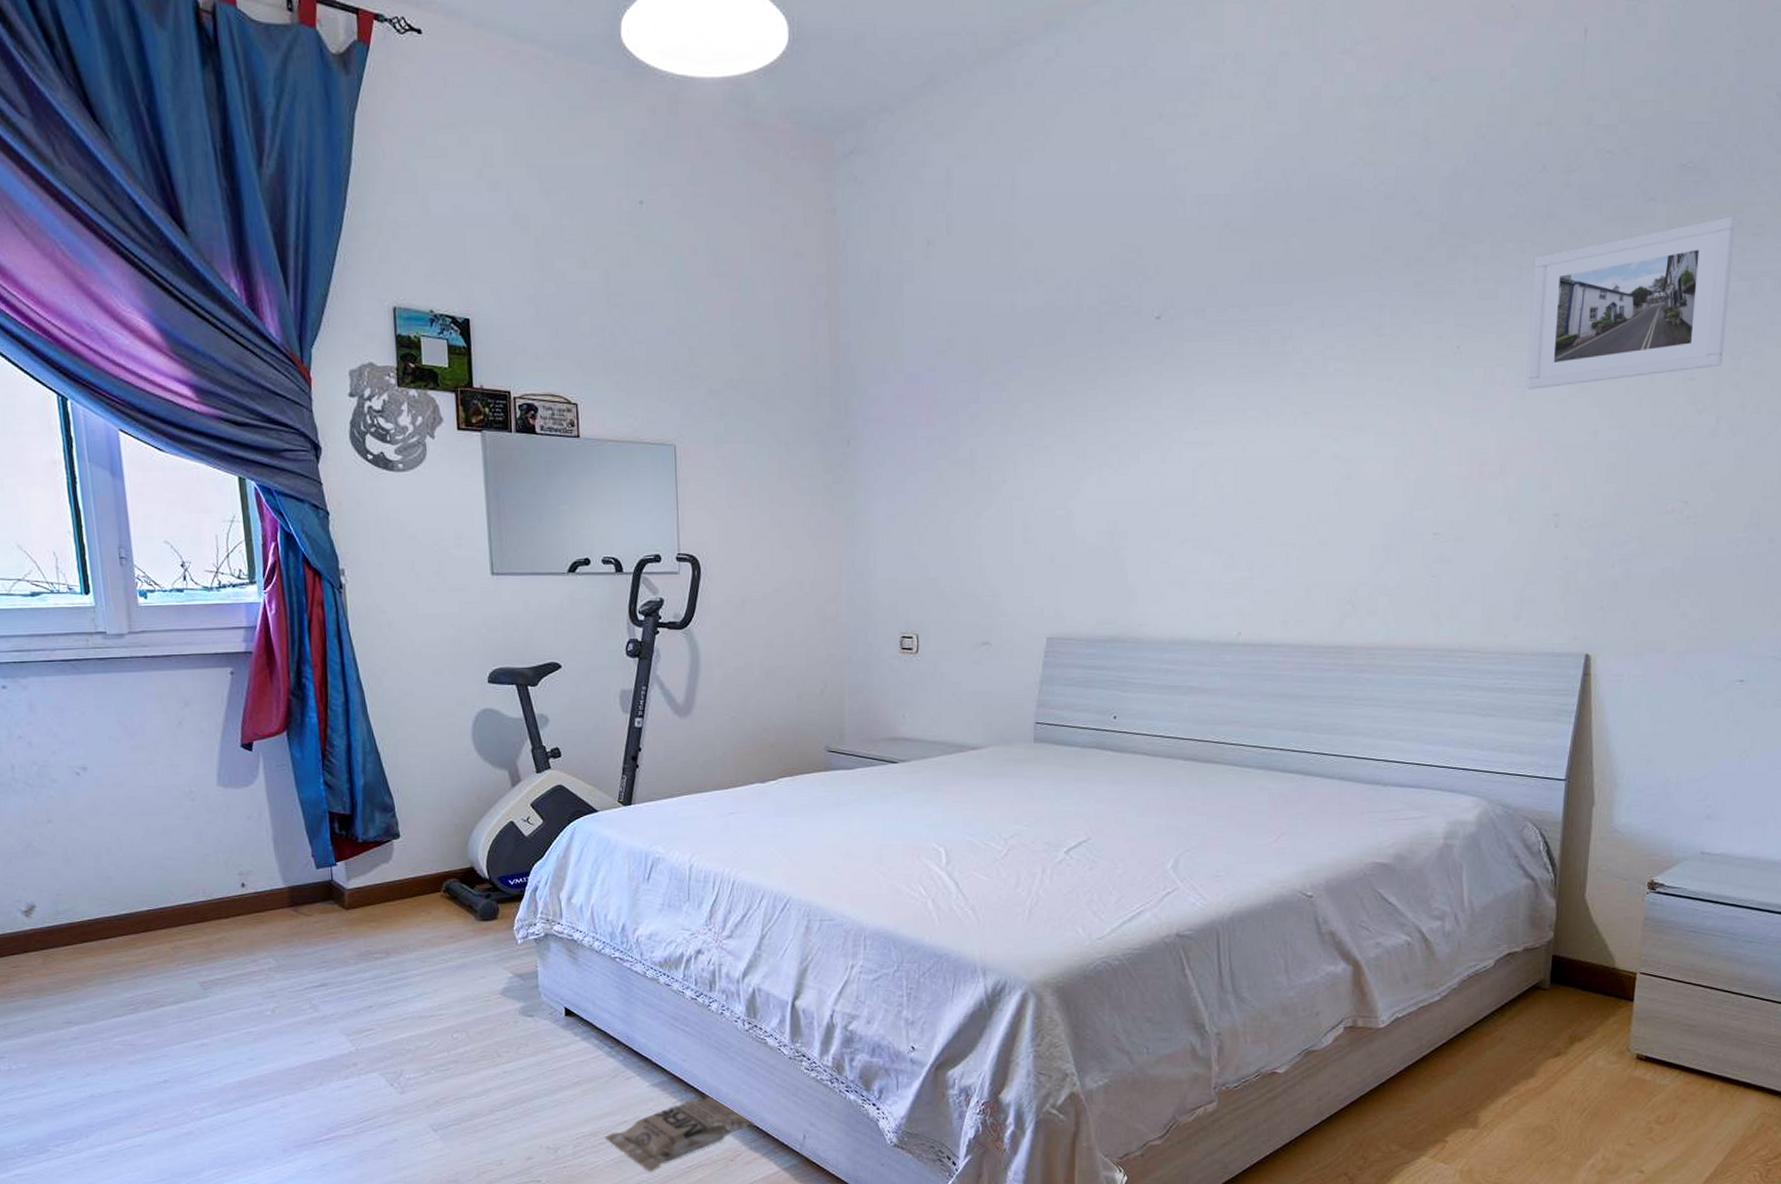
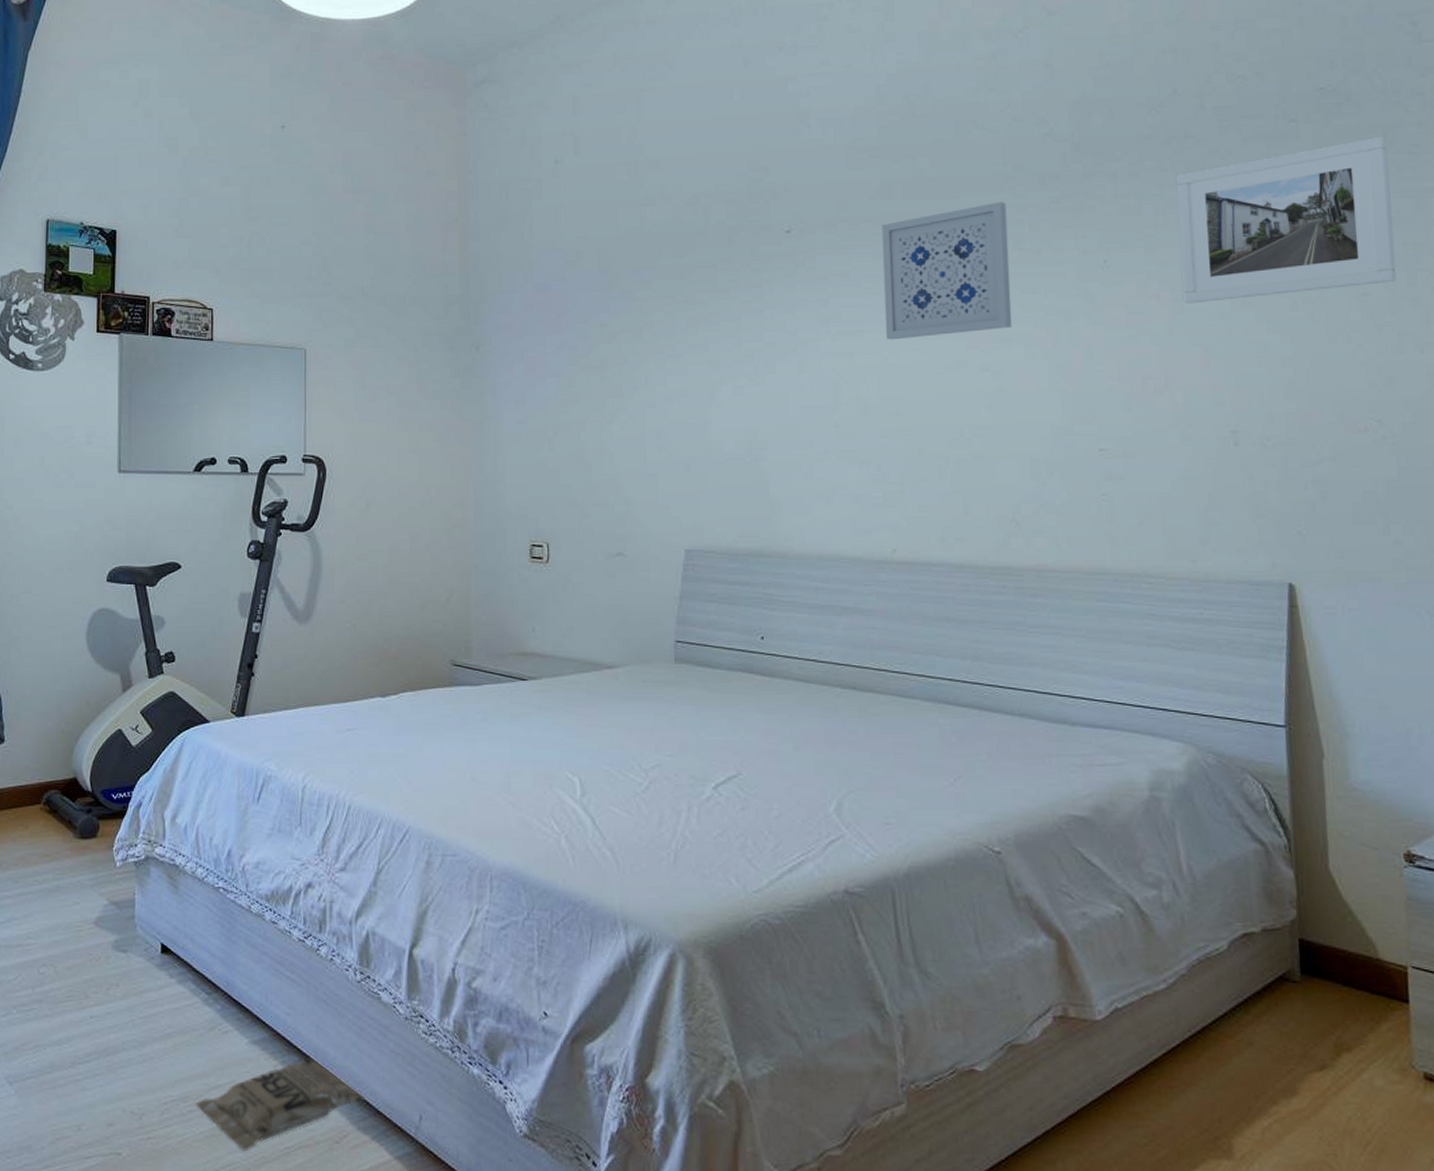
wall art: none [1245,285,1371,429] -> present [882,202,1013,340]

